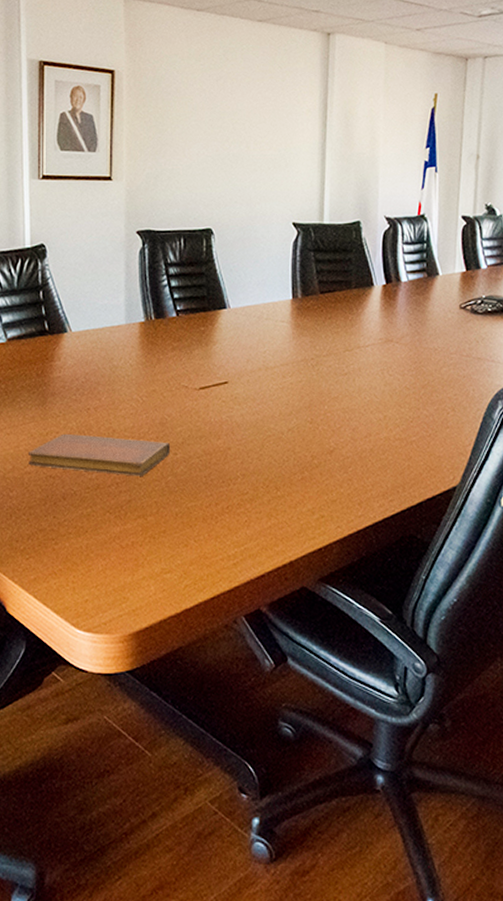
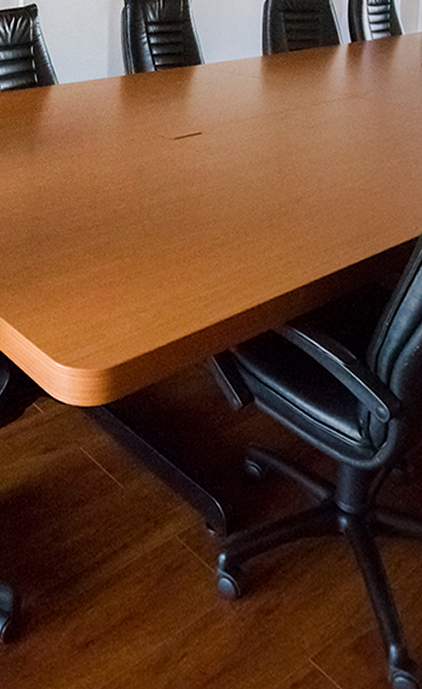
notebook: present [28,433,171,476] -> none [16,178,148,220]

